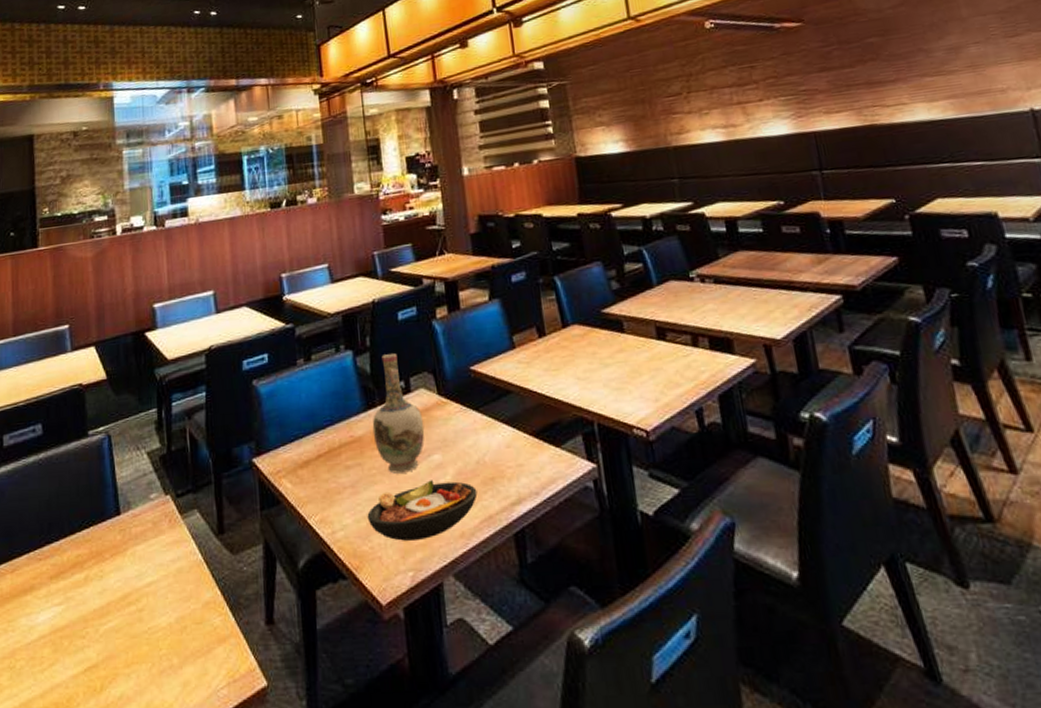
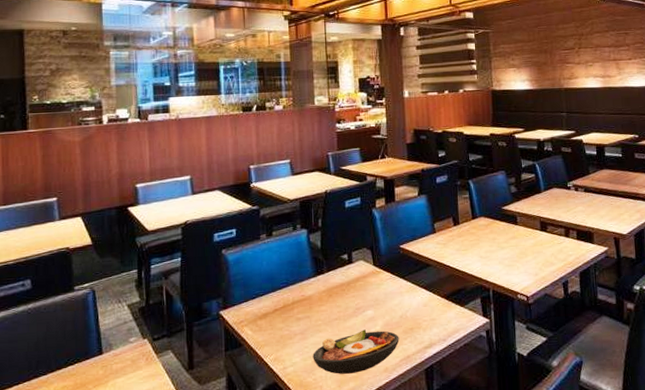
vase: present [372,353,425,474] -> none [320,233,362,324]

